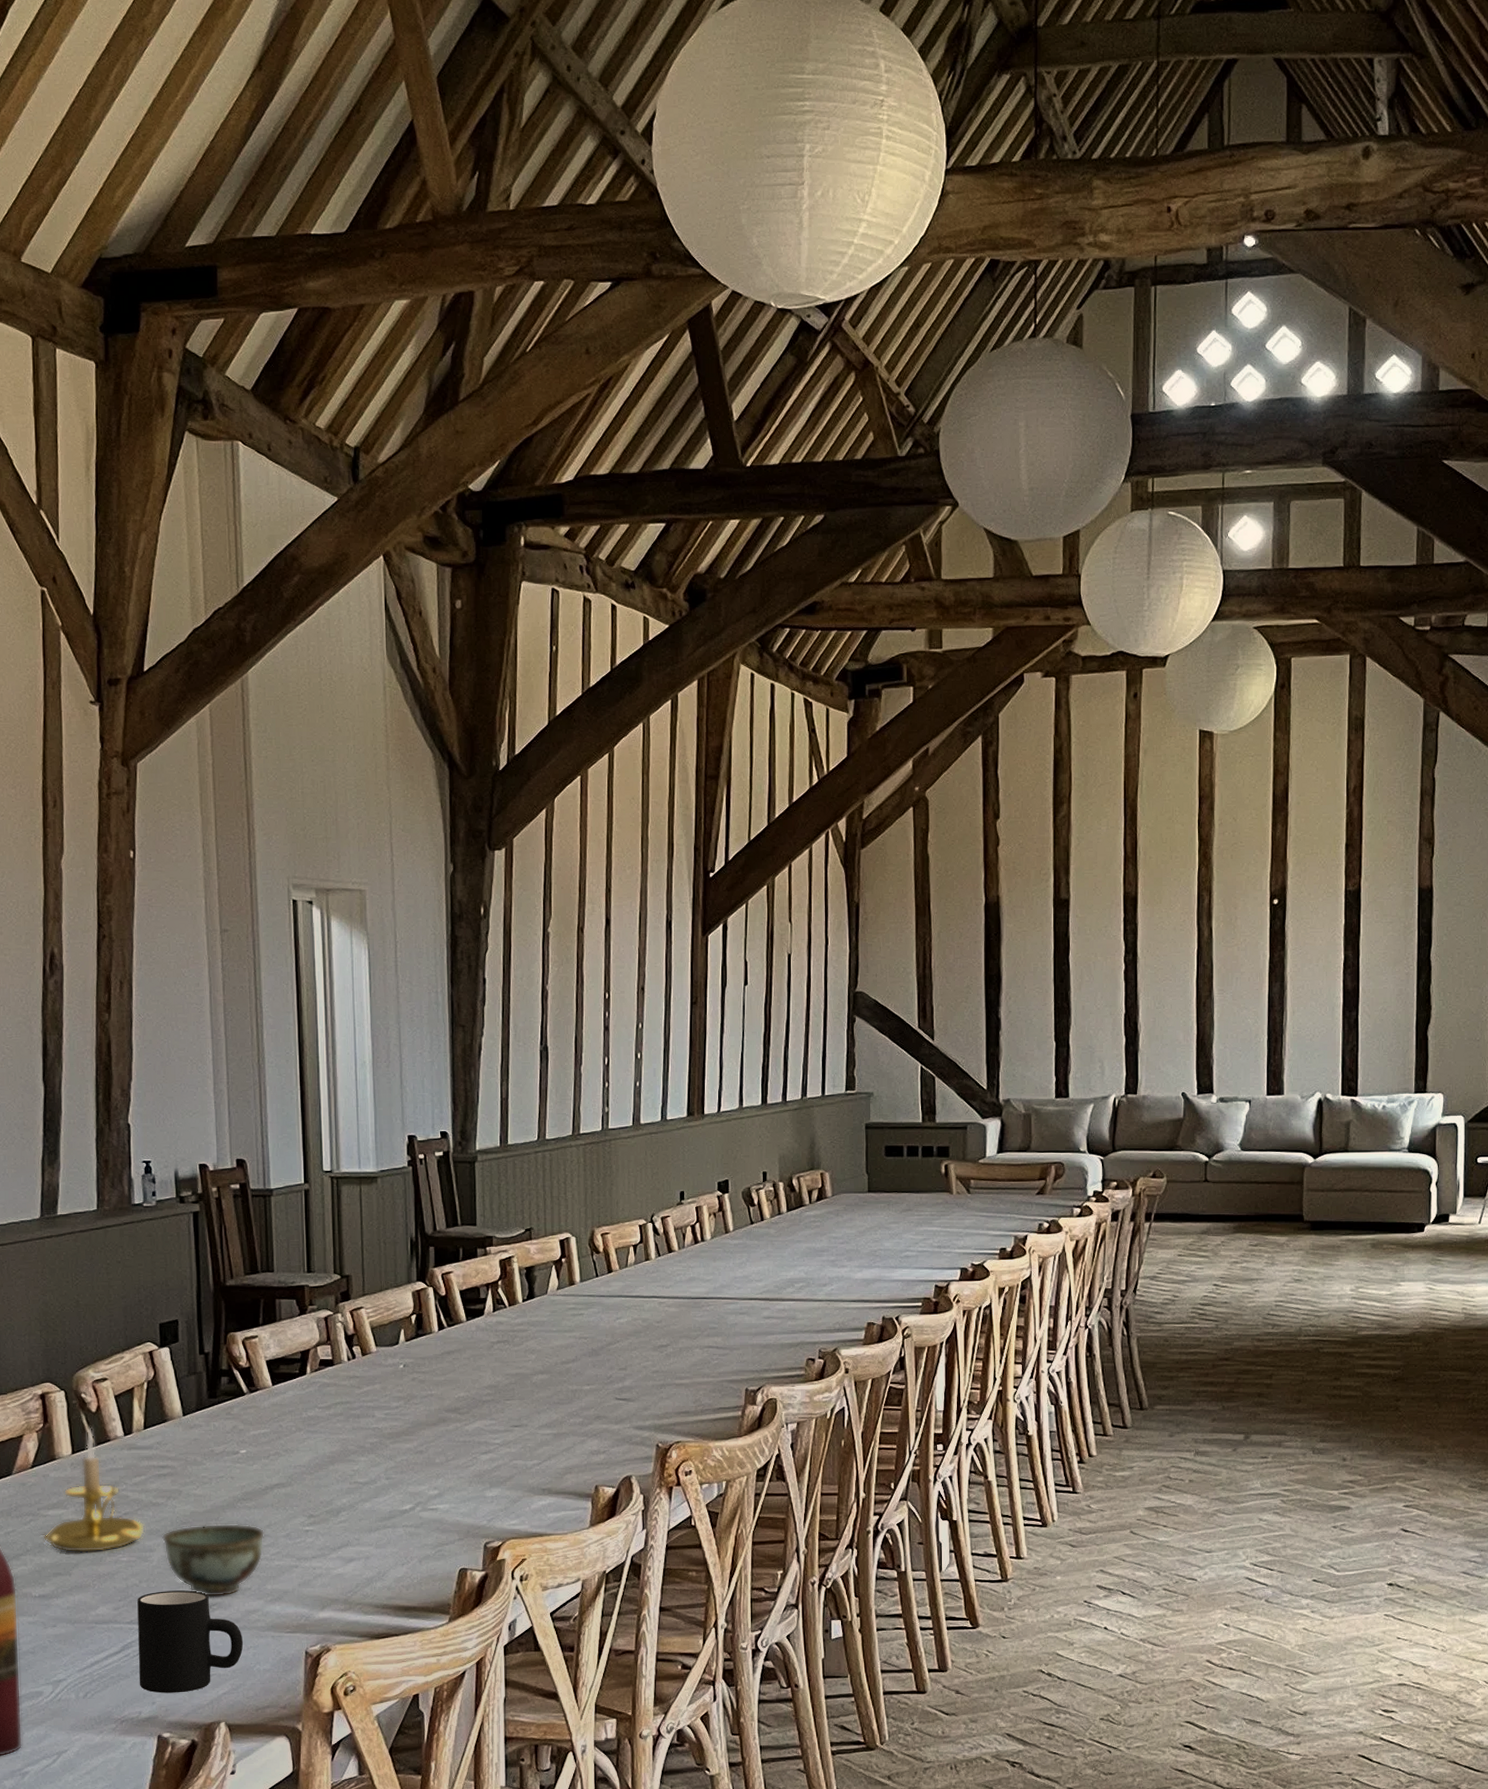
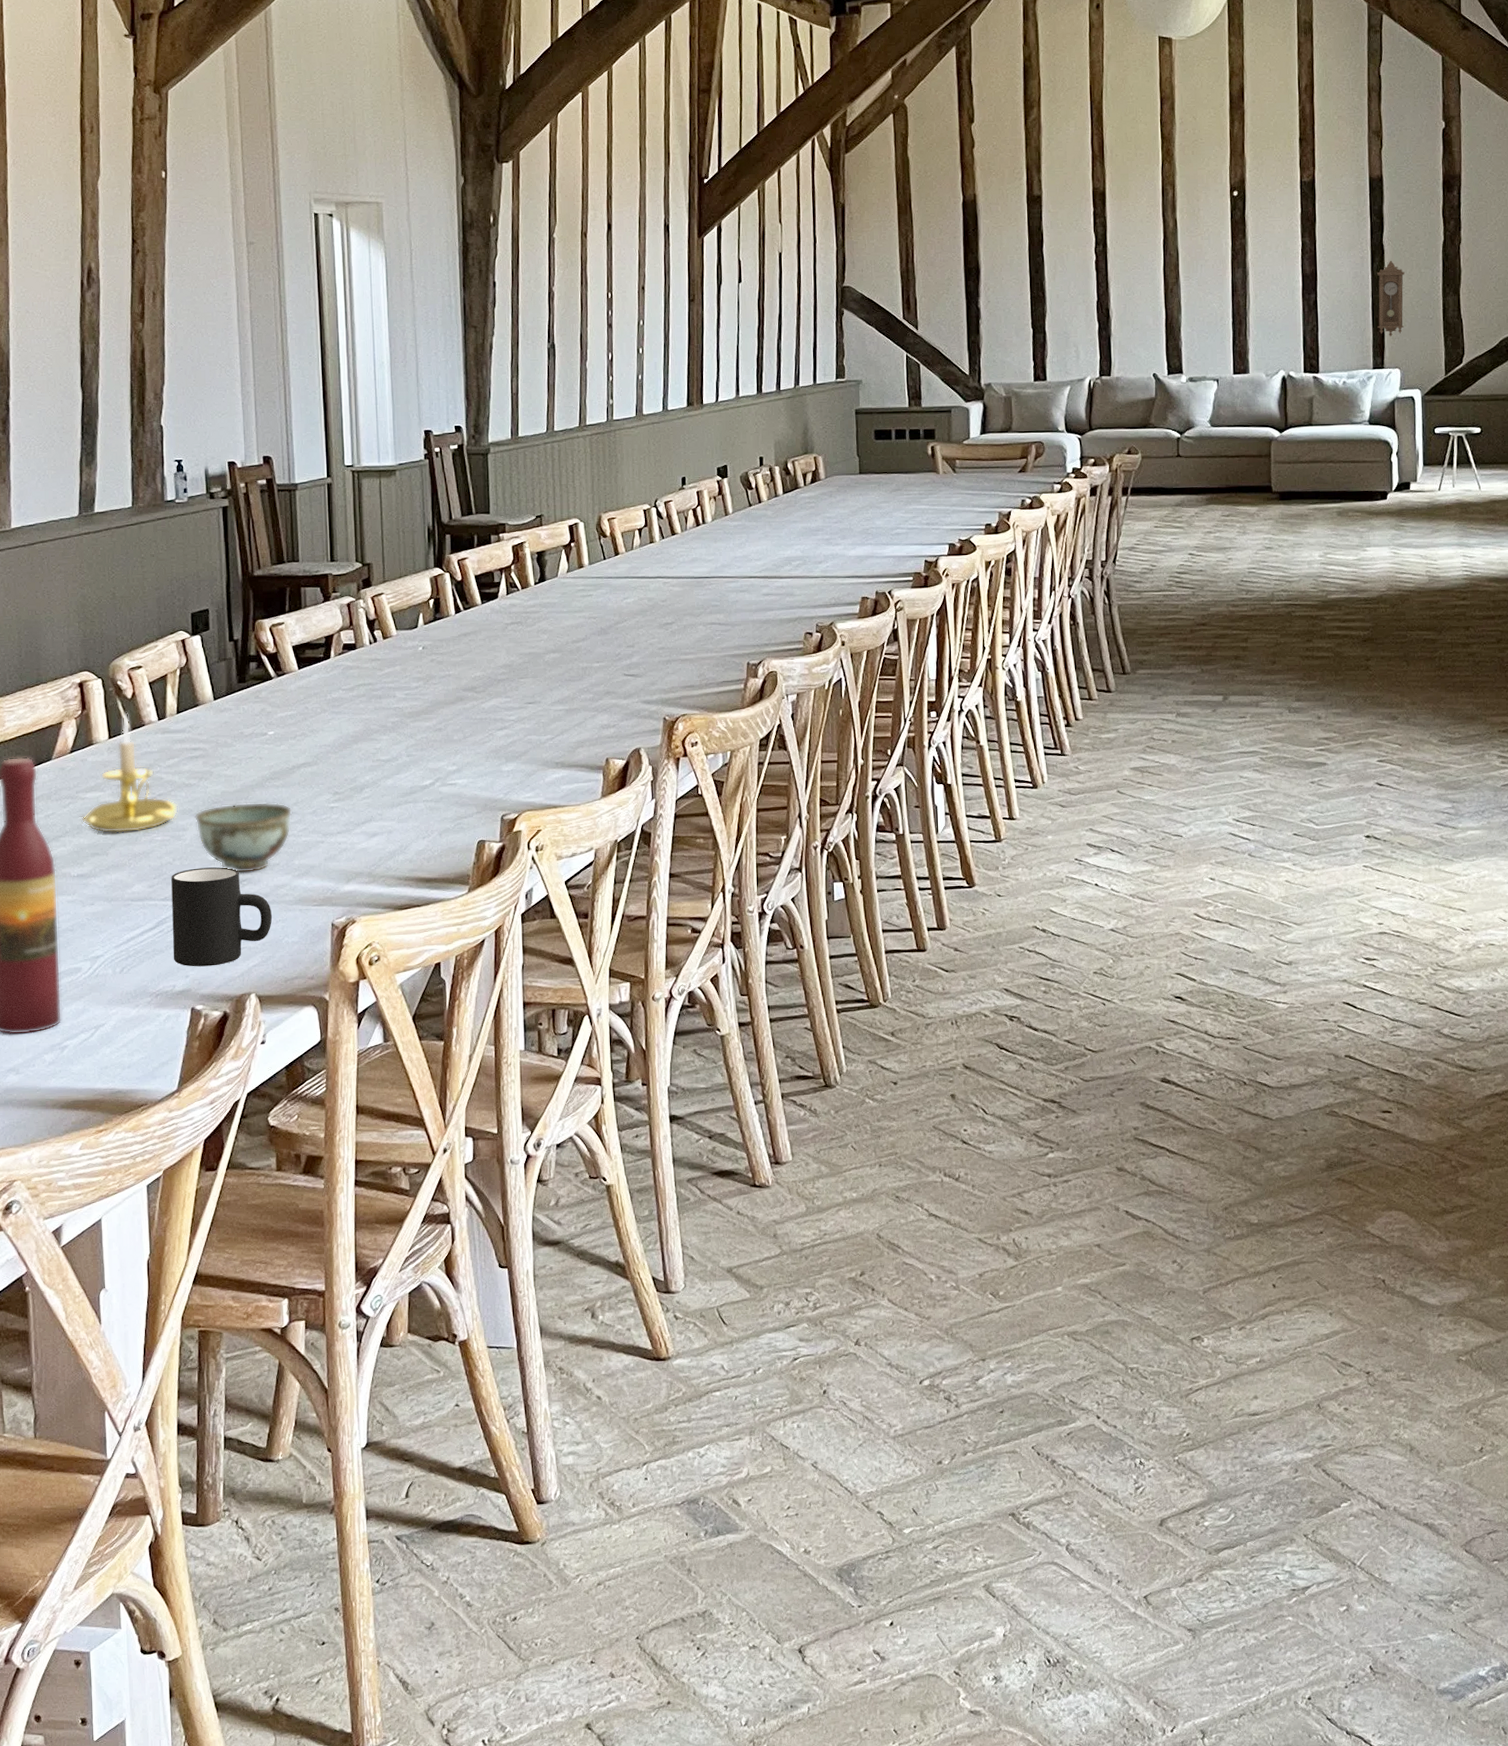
pendulum clock: none [1421,978,1453,1060] -> present [1377,261,1405,337]

